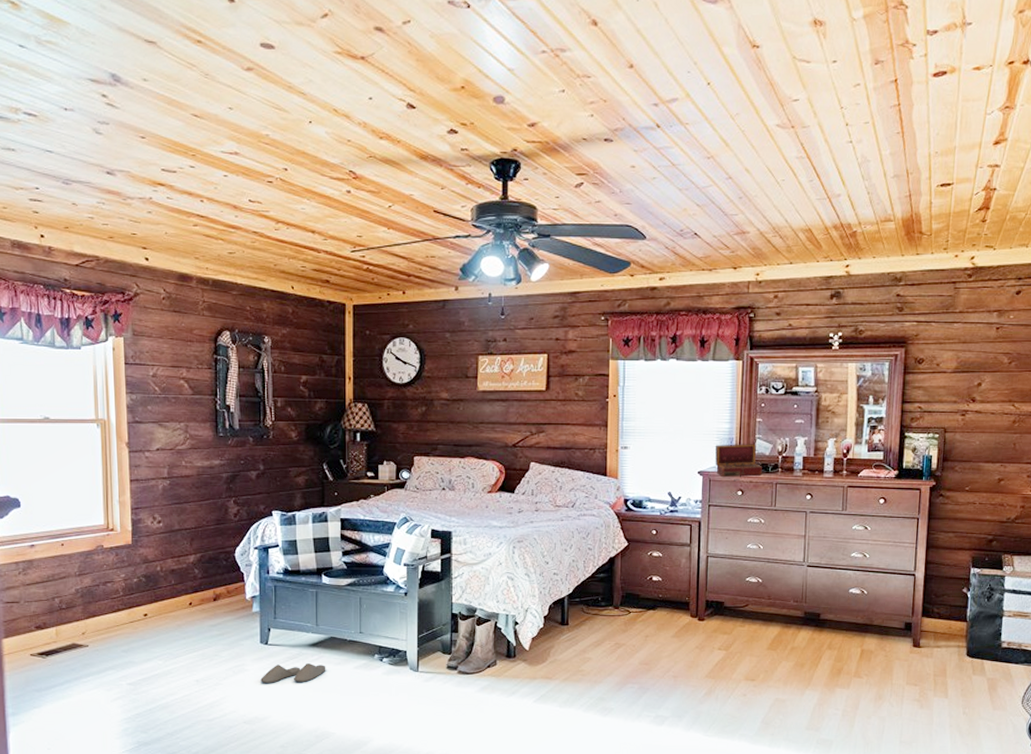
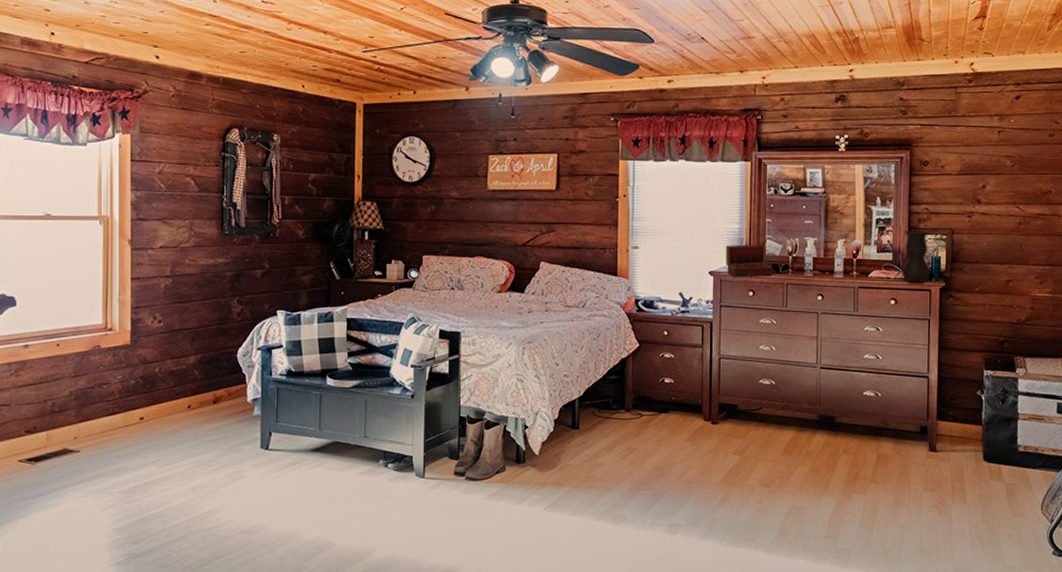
slippers: present [260,663,326,683] -> none [260,470,329,490]
vase: none [891,428,922,484] -> present [901,229,931,285]

